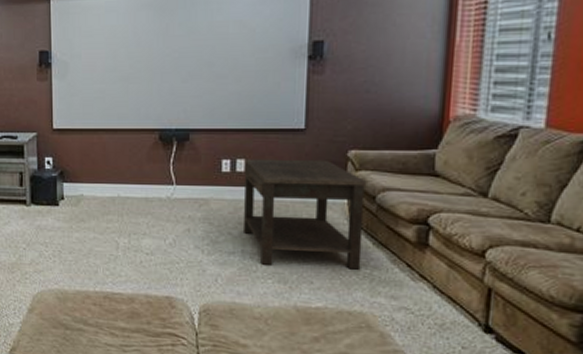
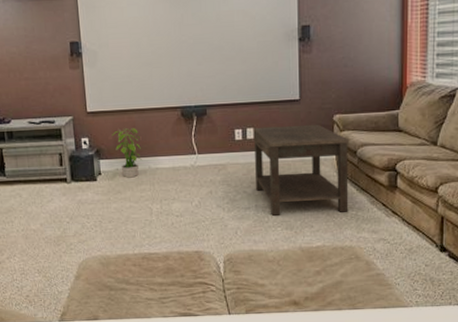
potted plant: none [79,150,110,206] -> present [112,128,142,178]

